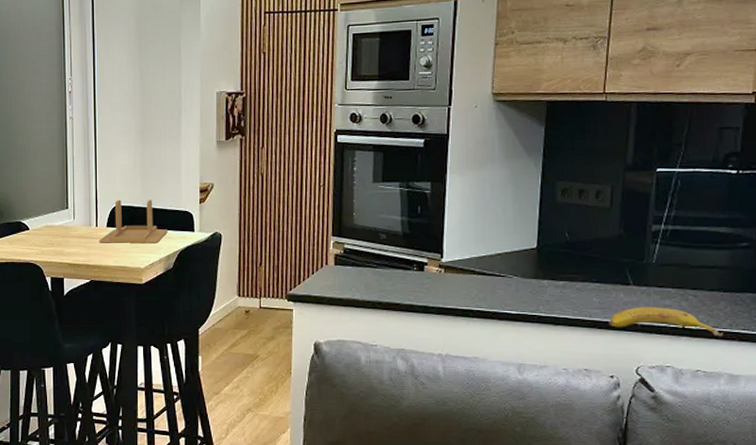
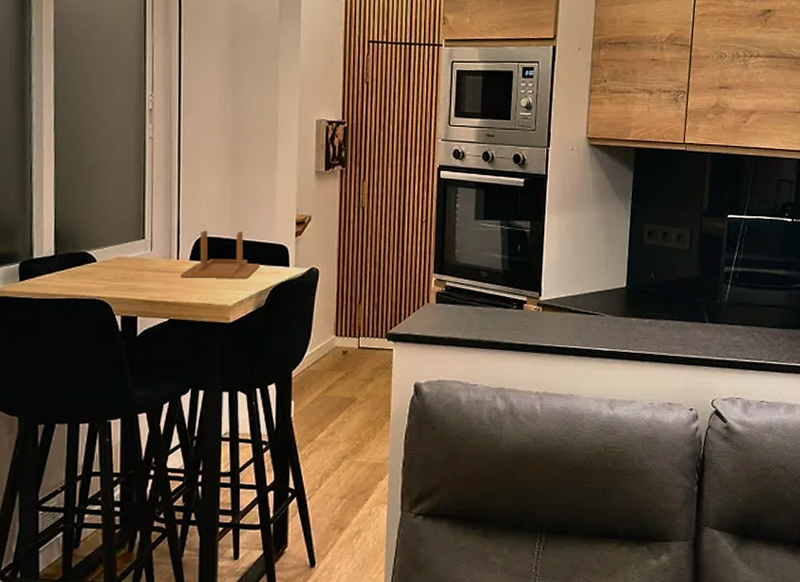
fruit: present [609,307,724,337] -> none [688,343,783,370]

